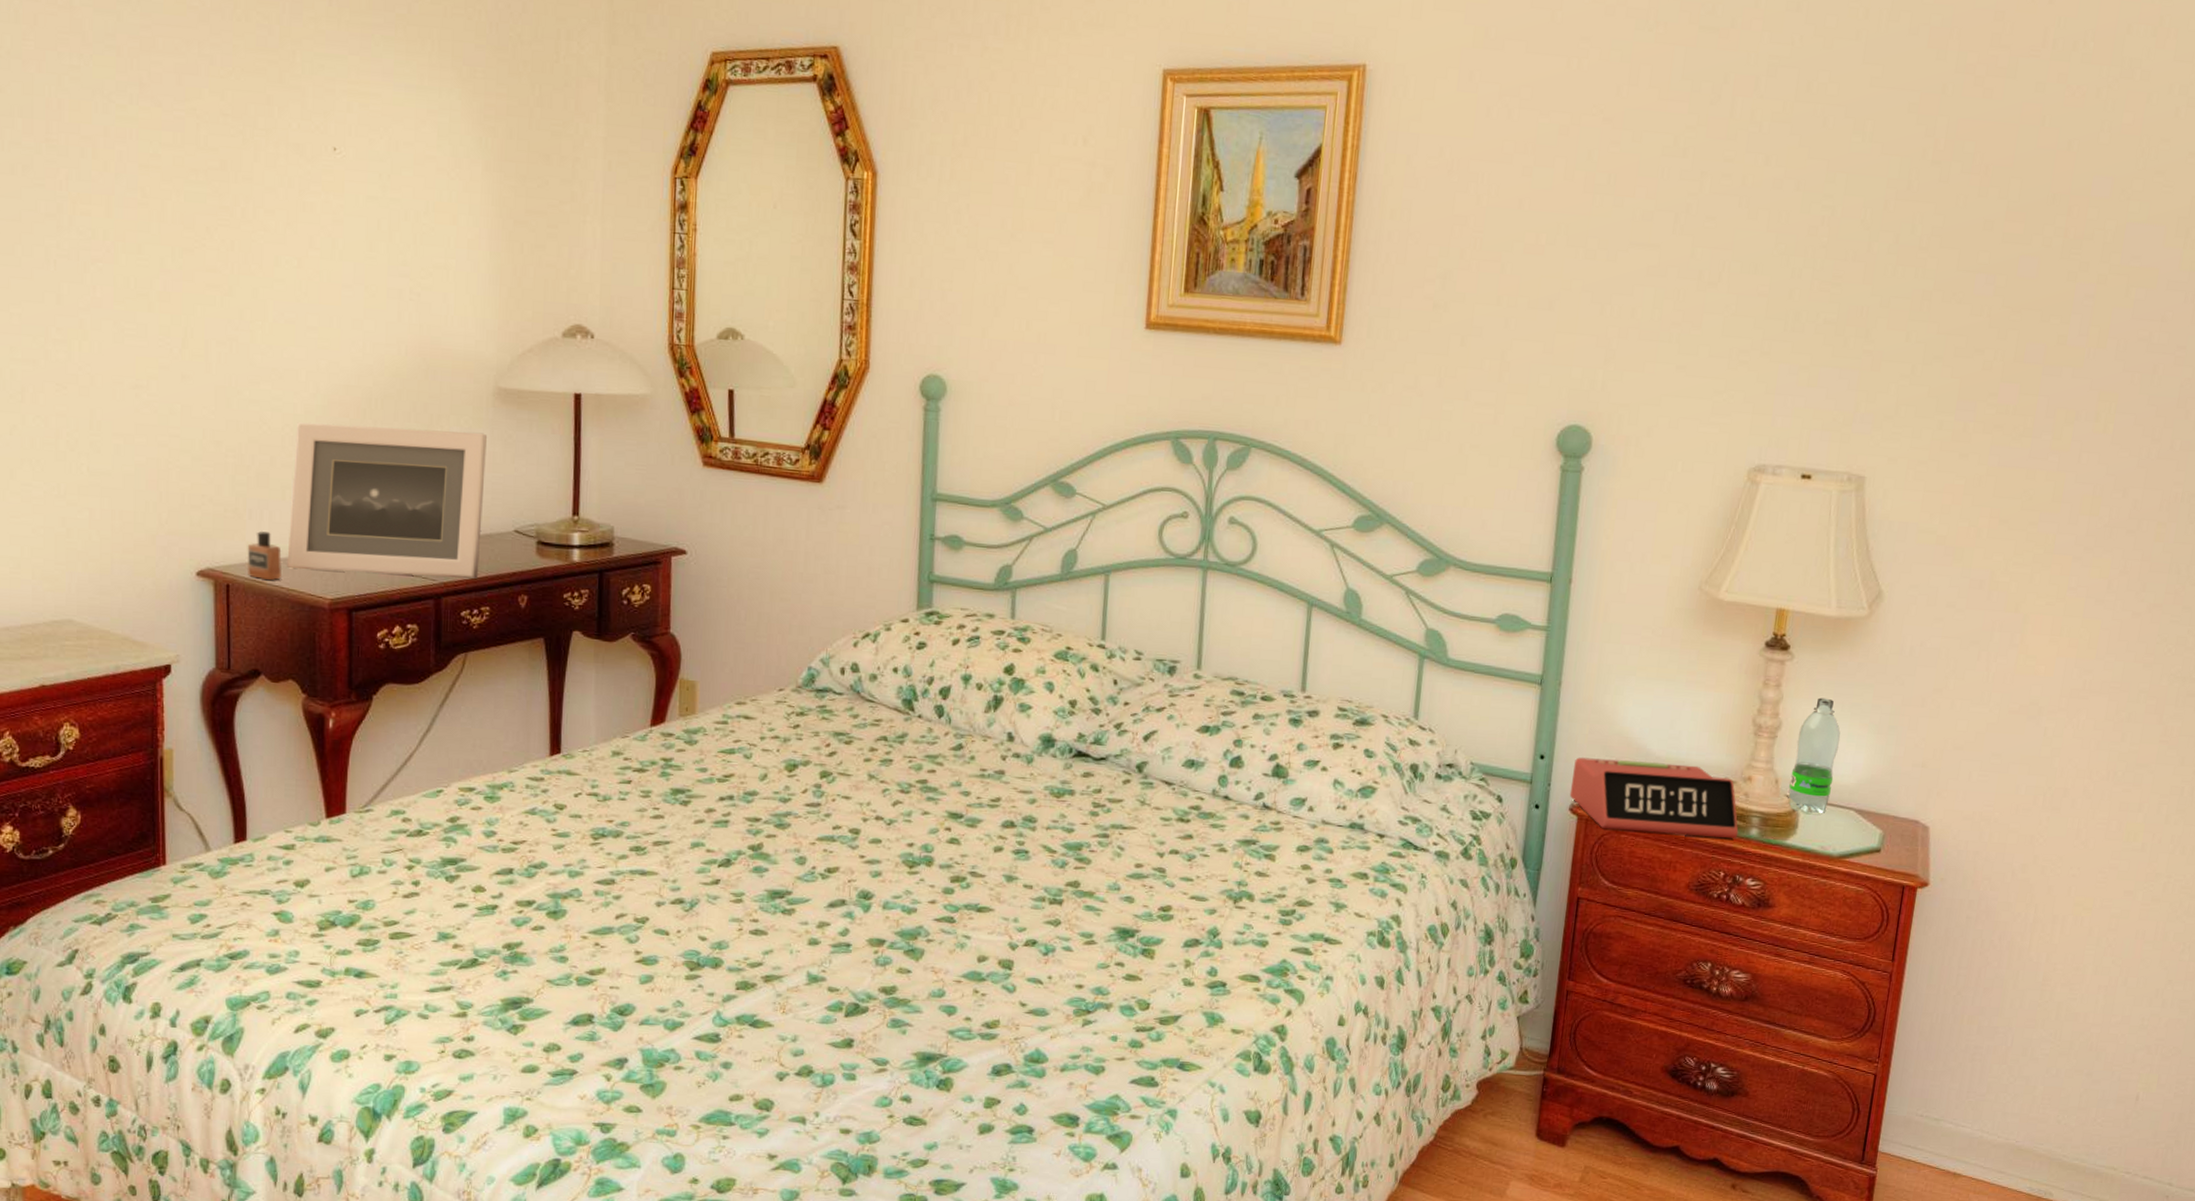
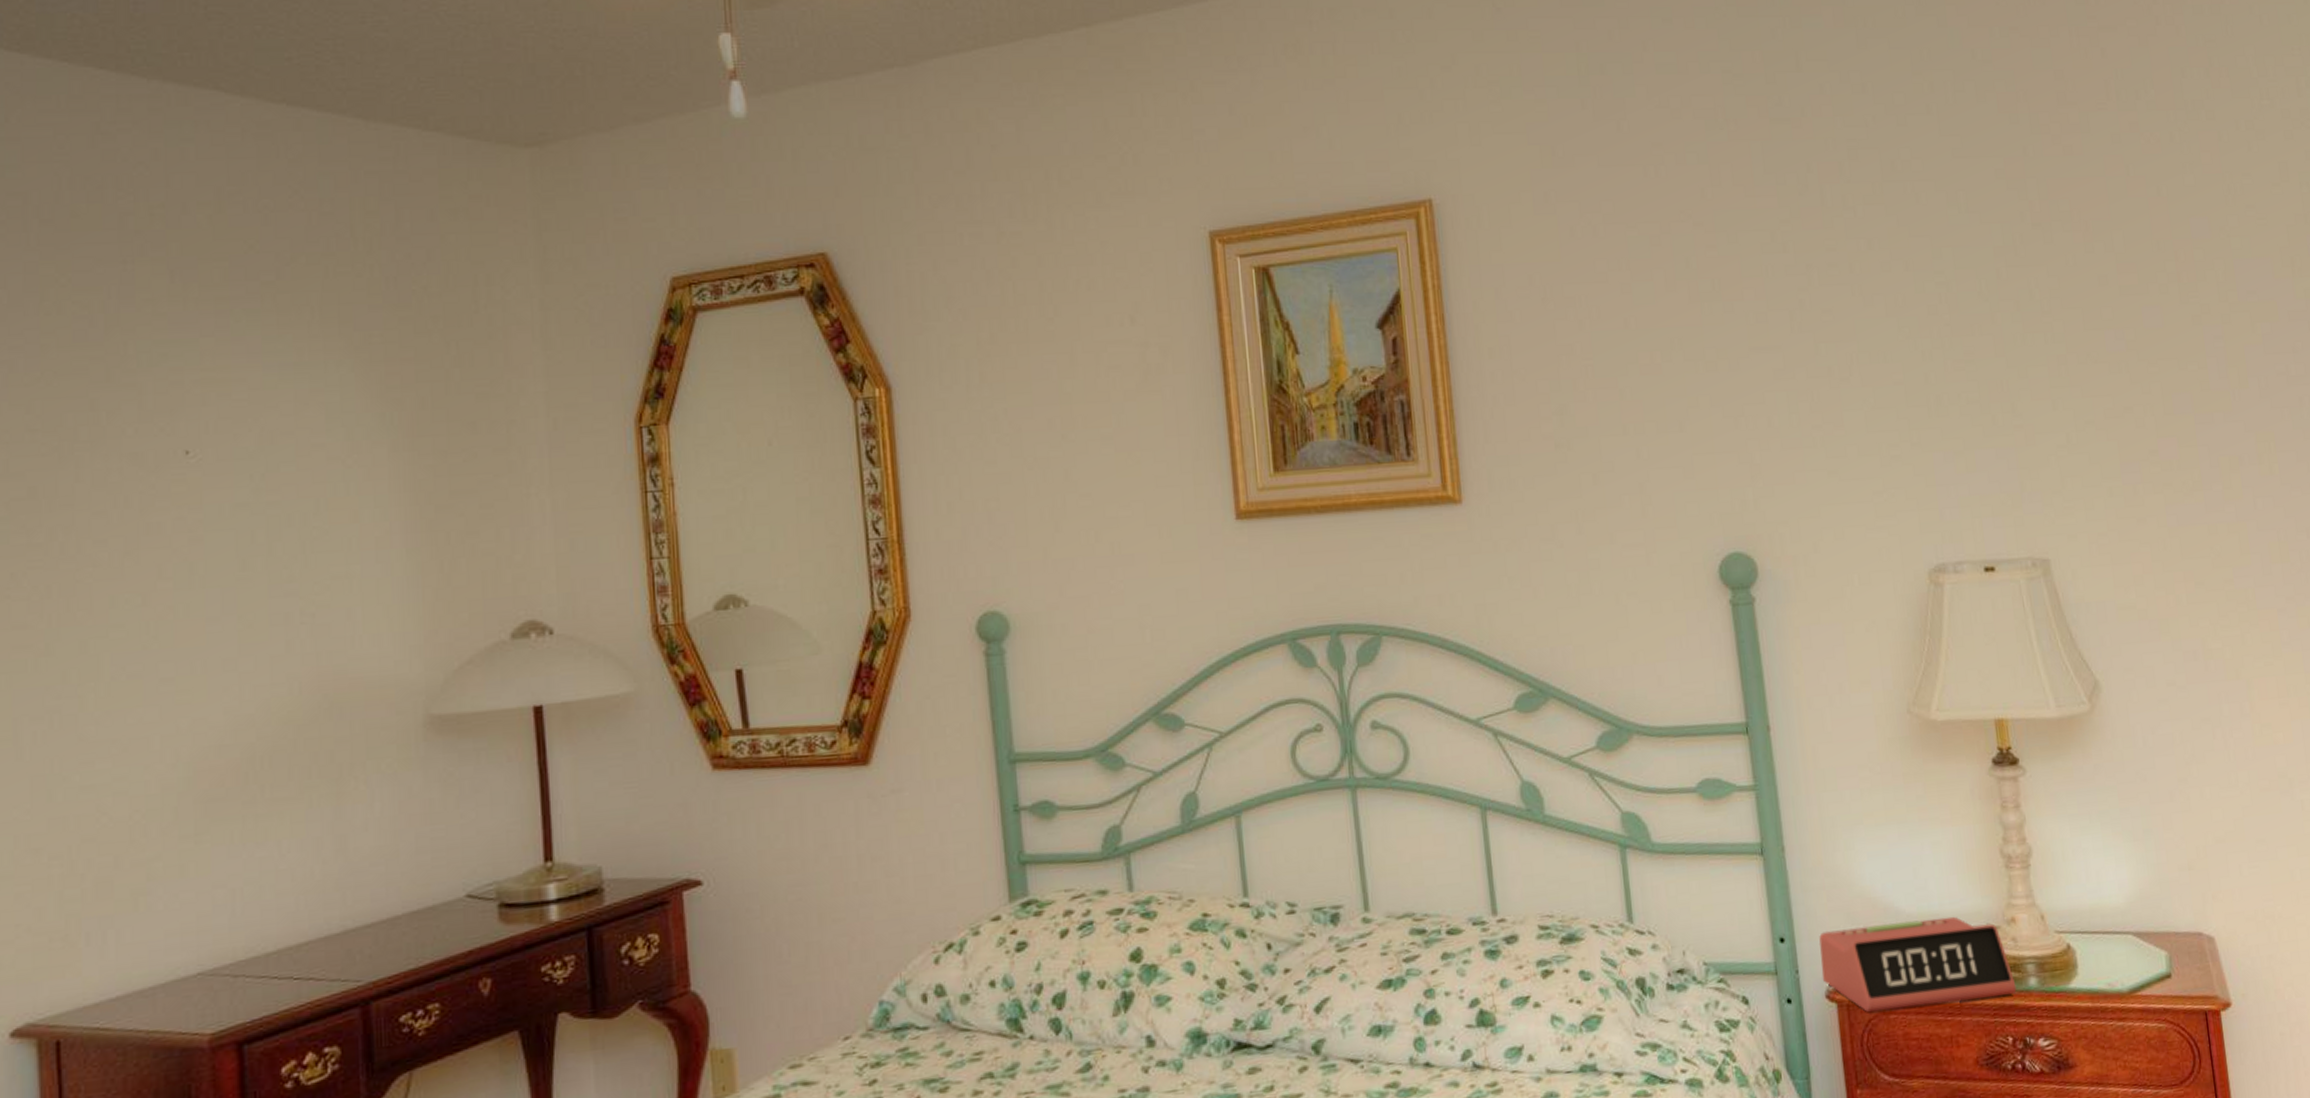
perfume: present [246,531,282,581] -> none [84,958,137,1026]
picture frame: present [287,422,487,579] -> none [144,776,421,1003]
bottle: present [1788,697,1841,815] -> none [2051,811,2103,950]

